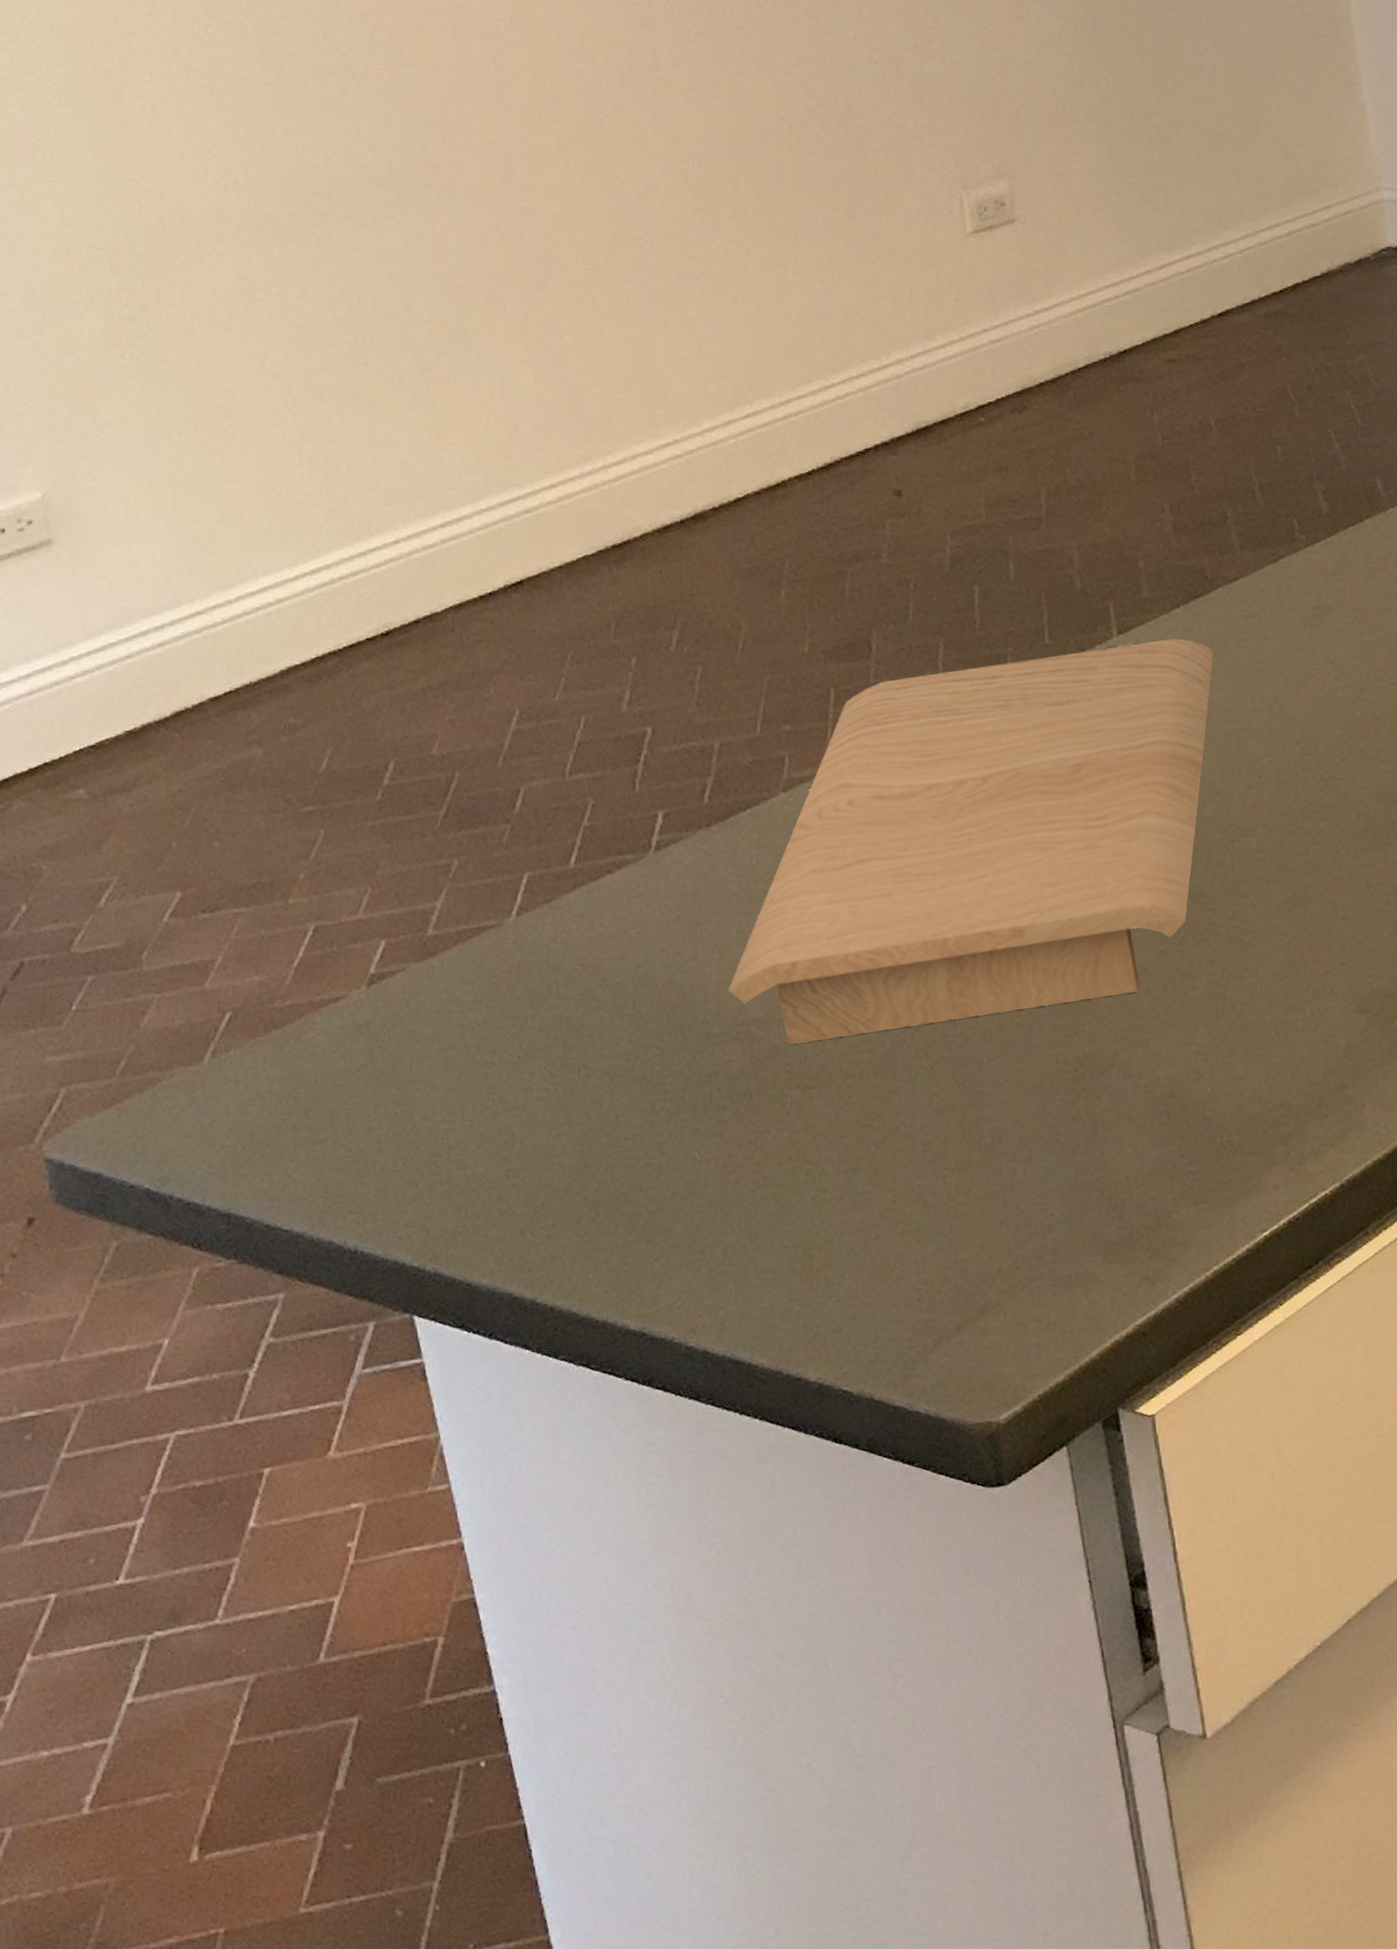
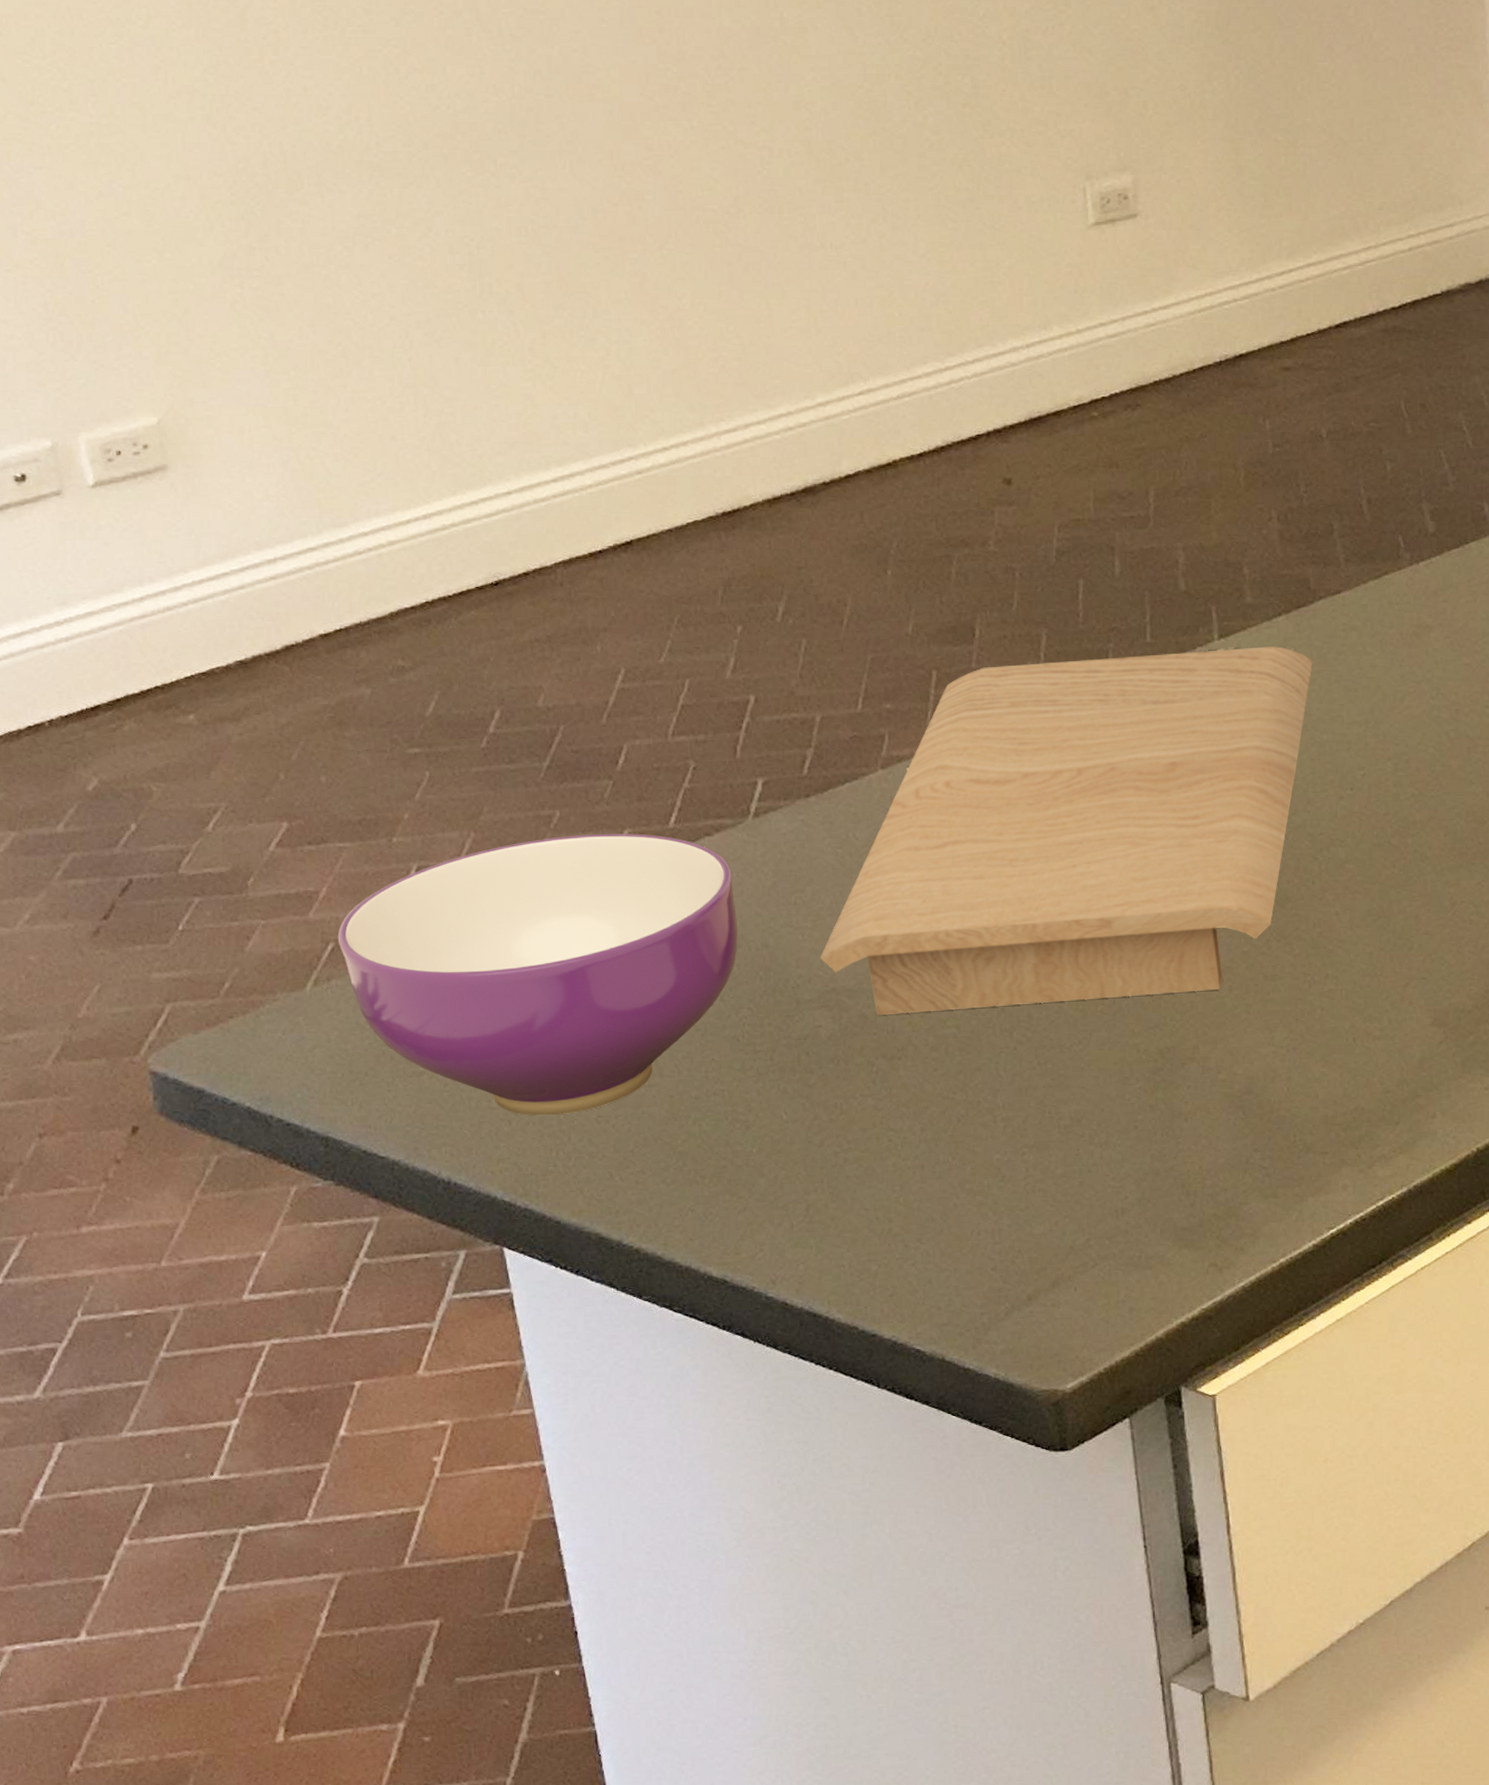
bowl: none [234,876,644,1176] -> present [337,833,738,1116]

